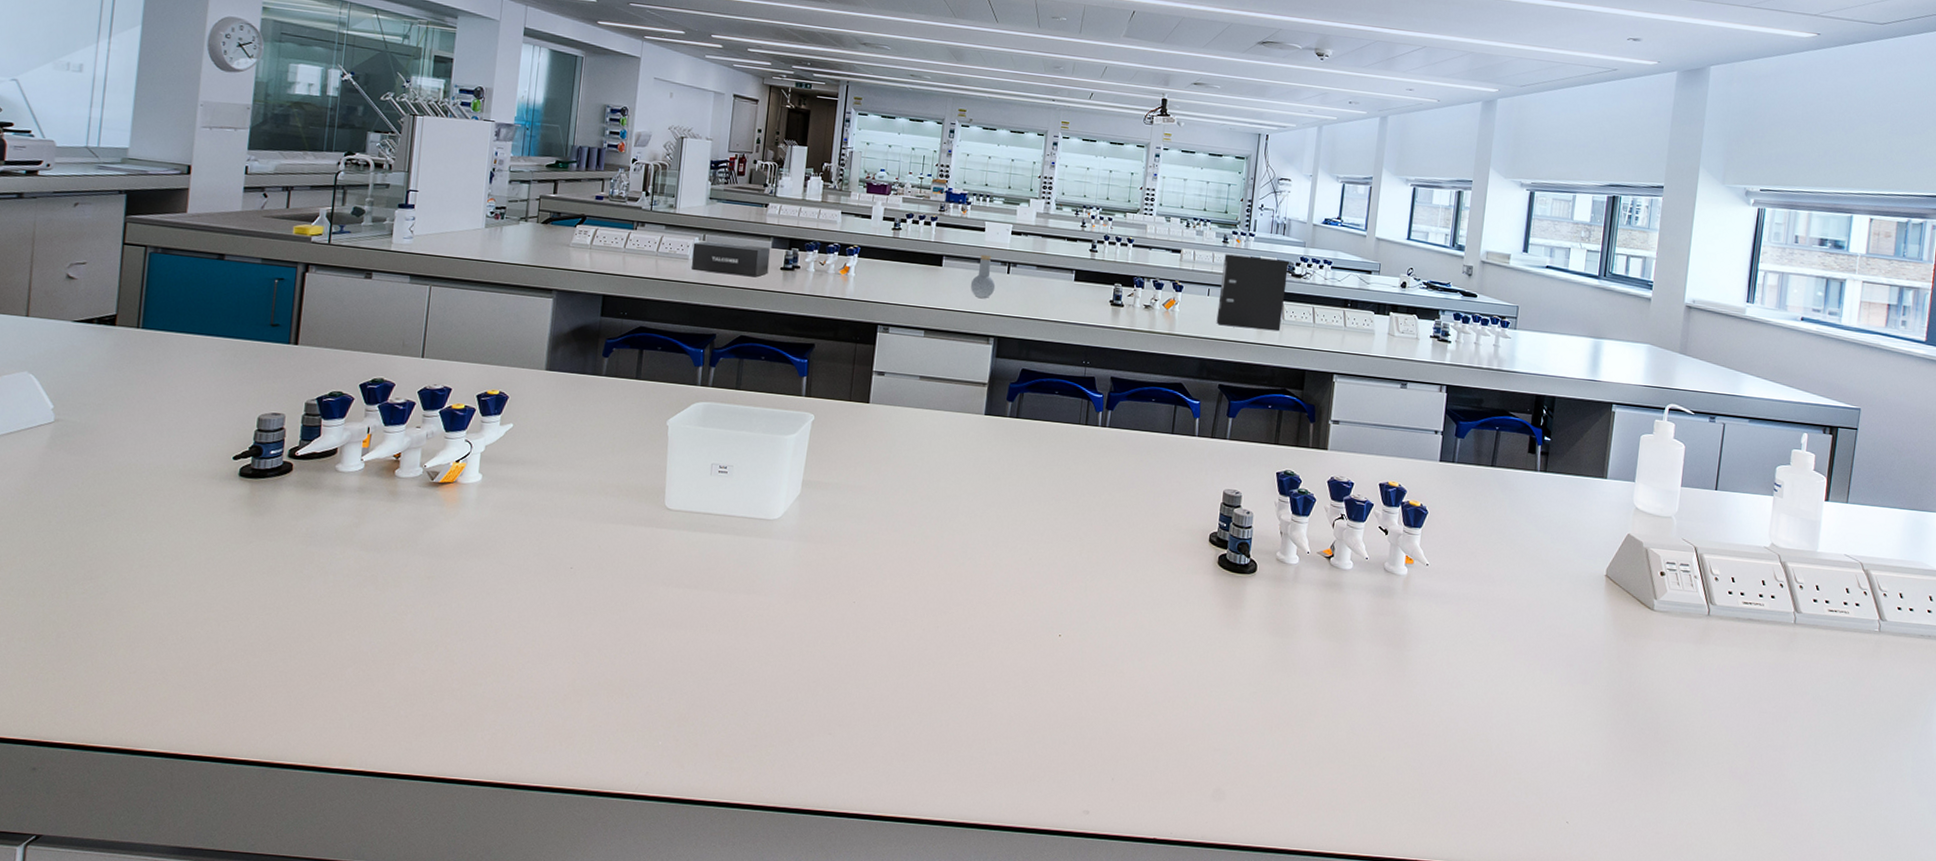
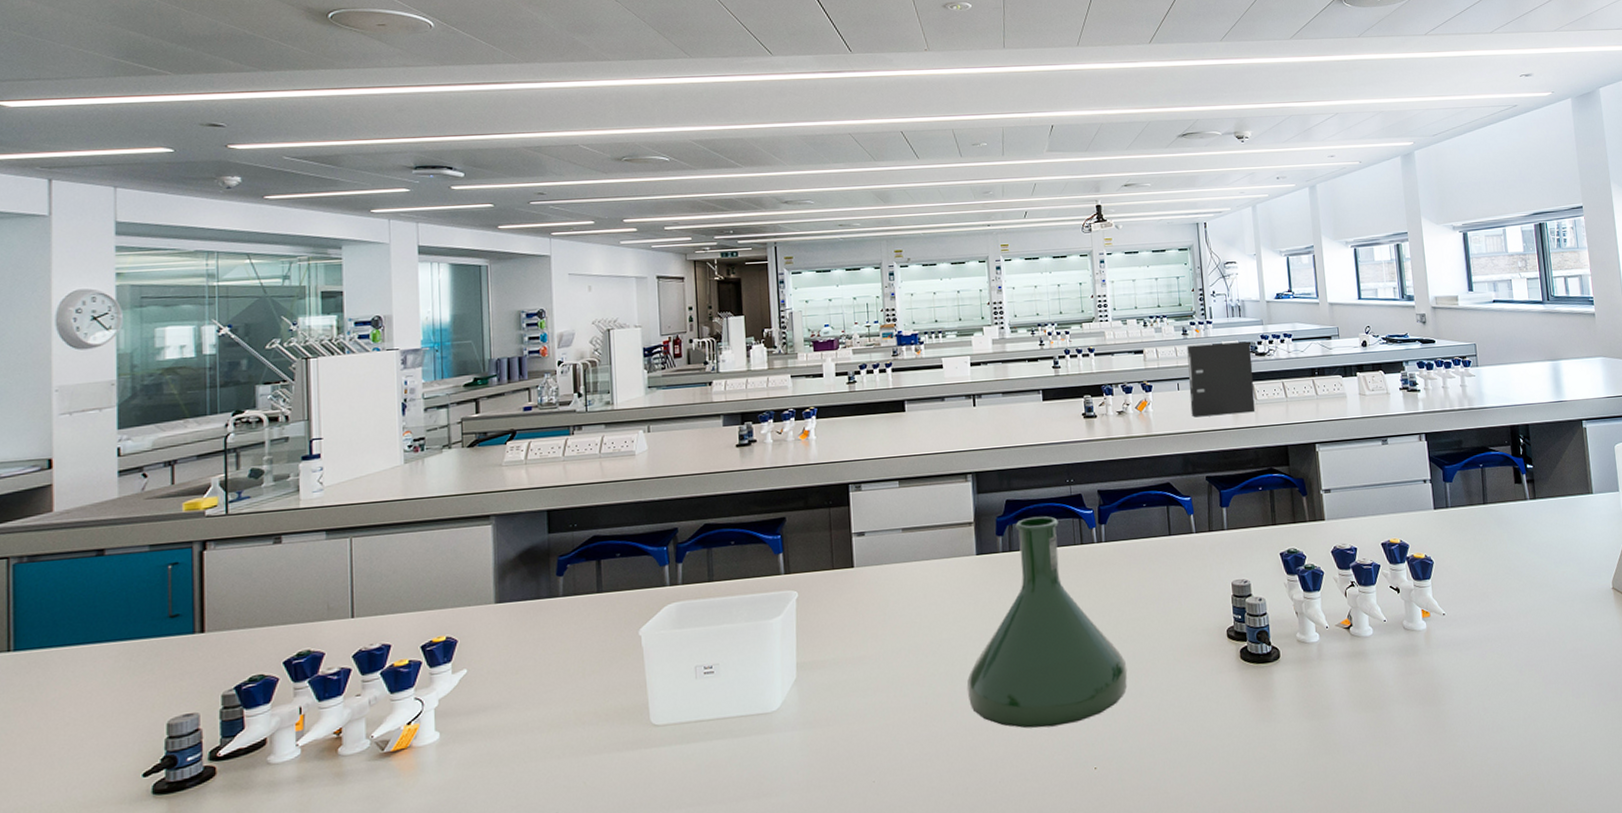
box: present [691,241,771,277] -> none [638,427,724,466]
flask: none [953,389,1108,590] -> present [966,516,1128,729]
flask: present [970,254,996,299] -> none [937,391,964,437]

